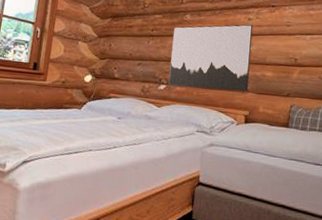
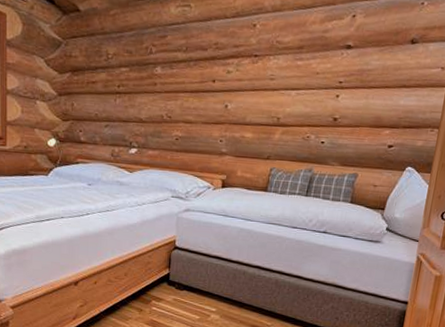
wall art: present [168,24,253,92] -> none [140,78,233,155]

